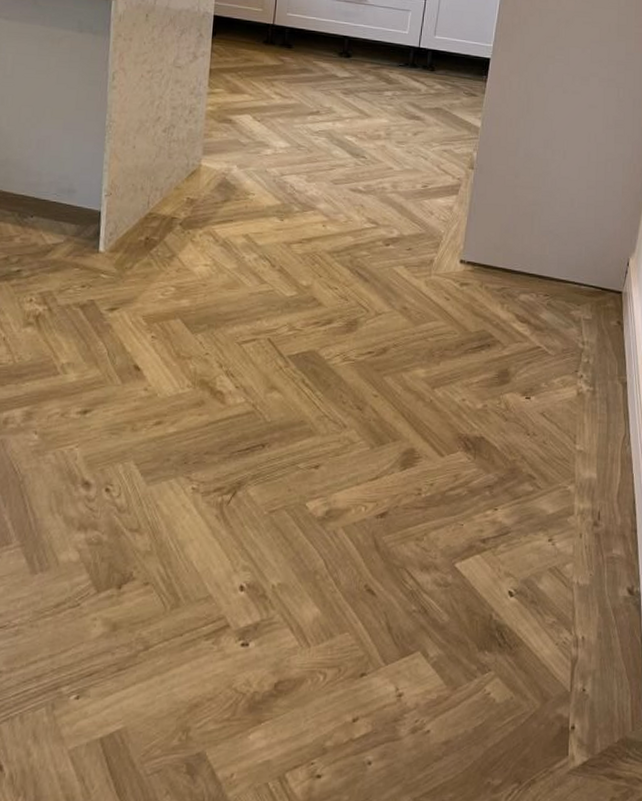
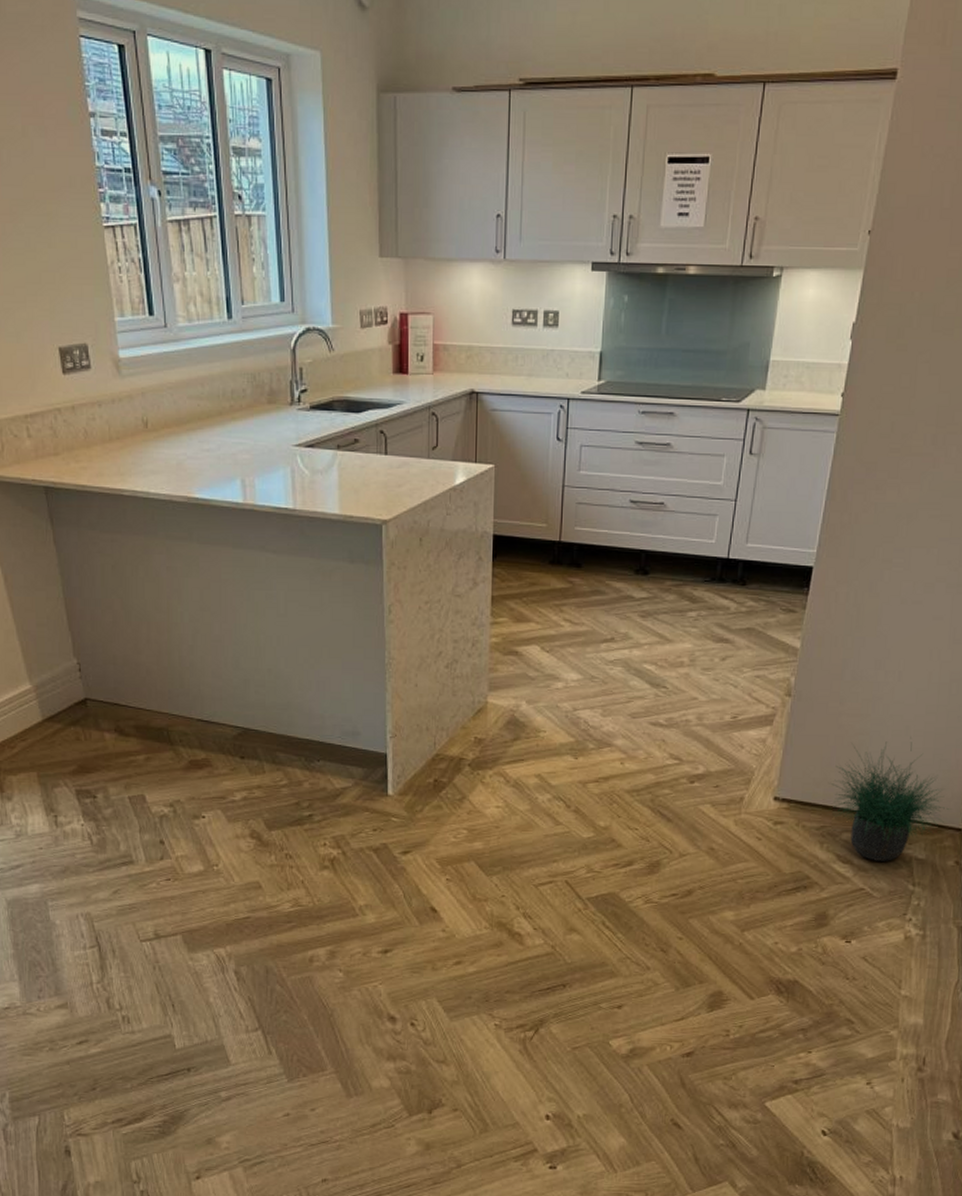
potted plant: none [509,208,610,321] -> present [830,736,949,861]

